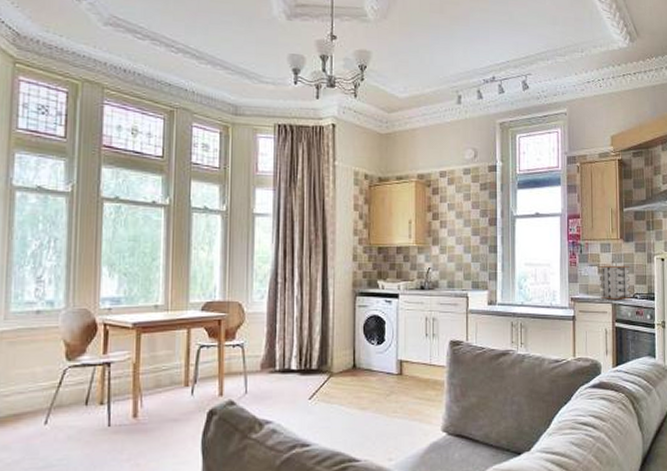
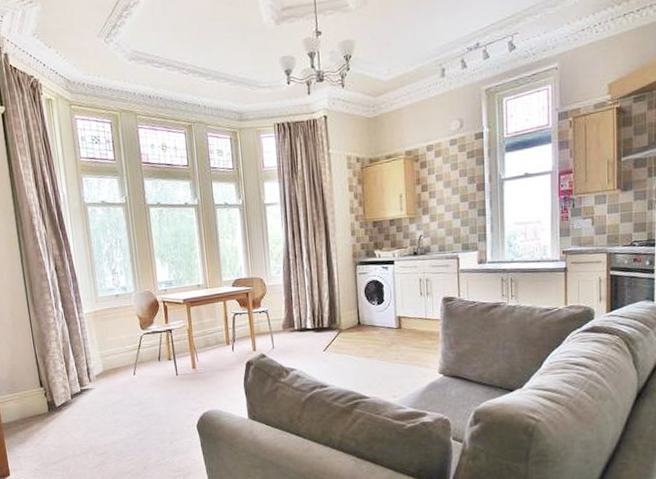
spice rack: present [600,260,631,301] -> none [594,210,628,250]

